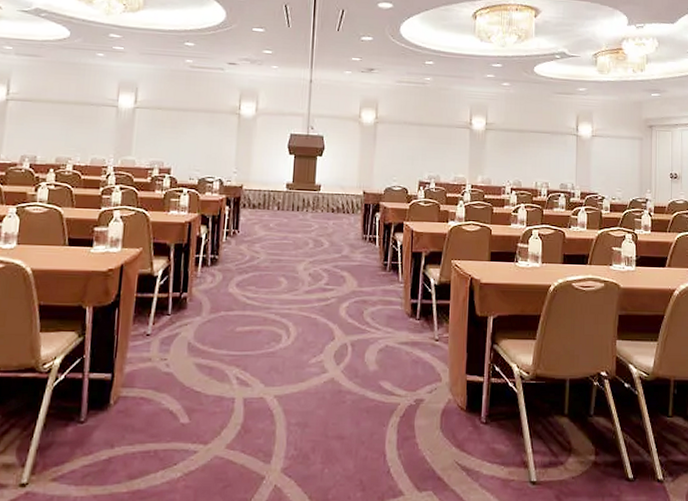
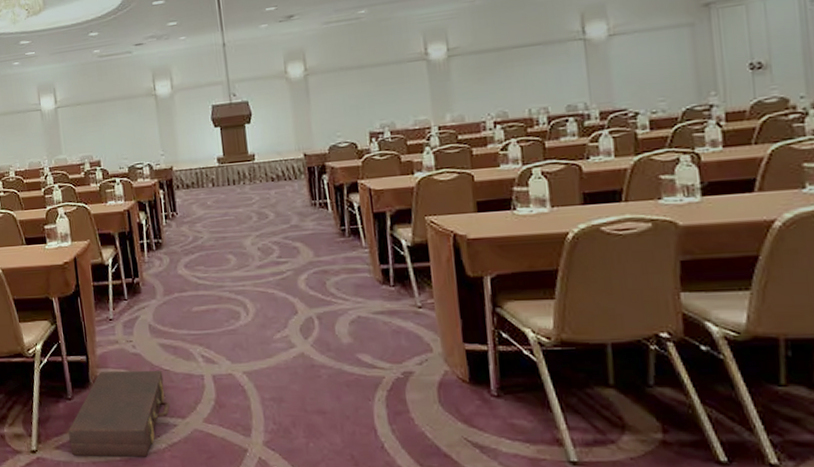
briefcase: none [70,391,195,489] -> present [68,370,171,457]

